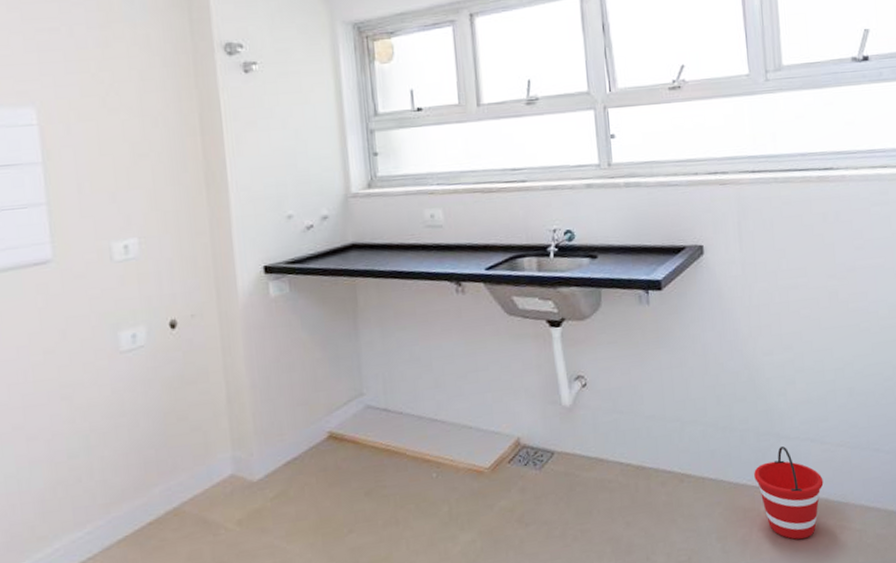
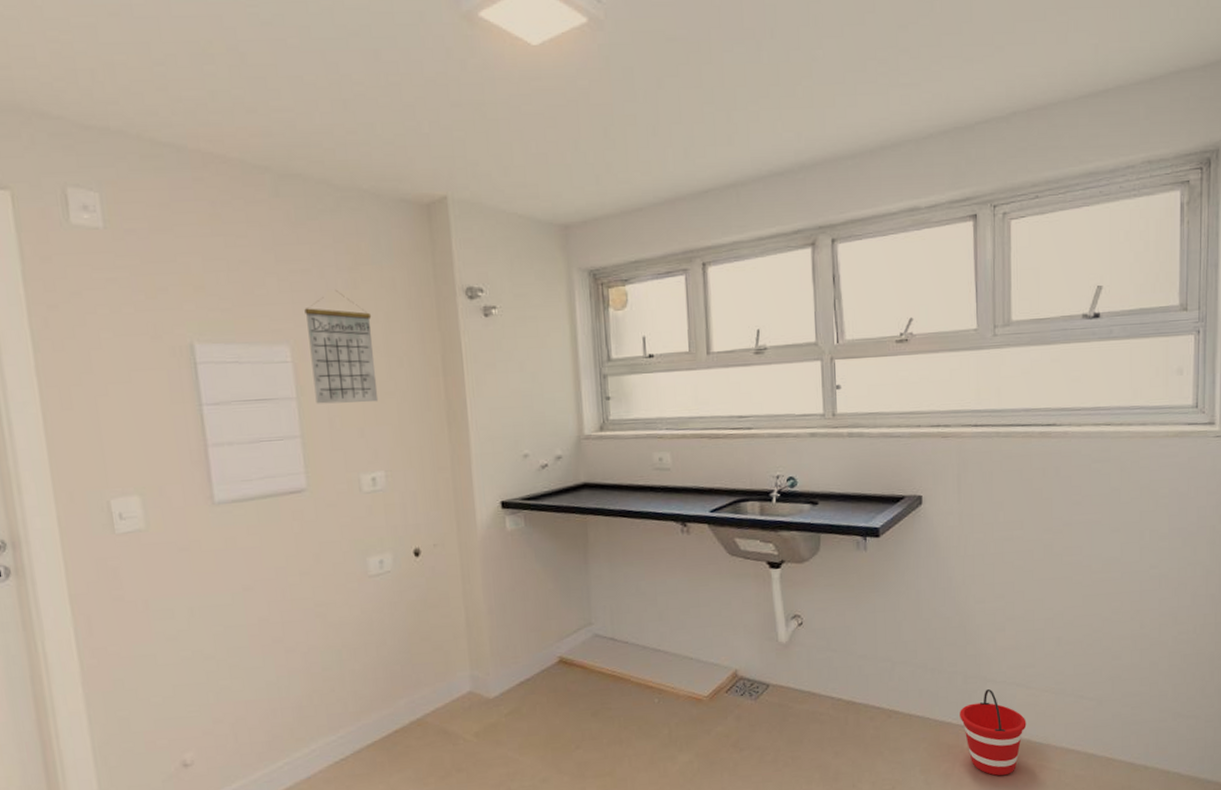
calendar: none [52,49,132,169] -> present [304,290,379,404]

